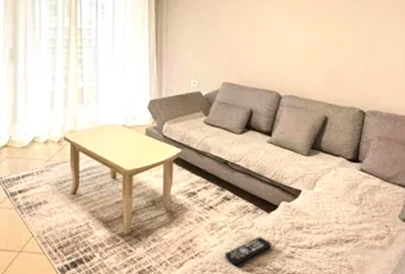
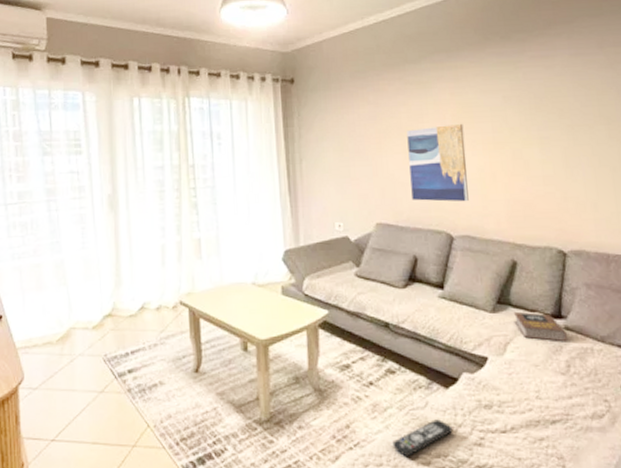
wall art: none [251,7,295,69] -> present [407,123,469,202]
book: none [323,156,362,181] -> present [514,311,567,342]

